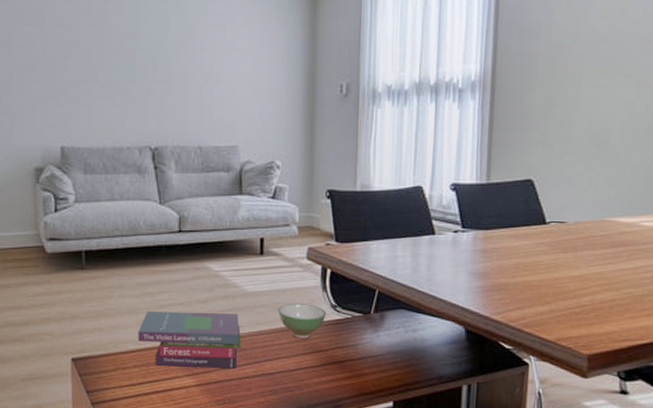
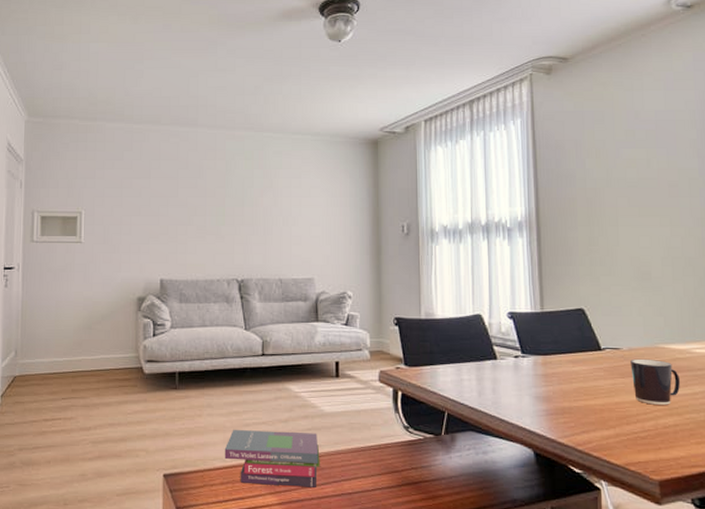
bowl: present [277,304,327,338] -> none [353,424,400,459]
mug: none [574,232,623,281] -> present [630,358,680,406]

